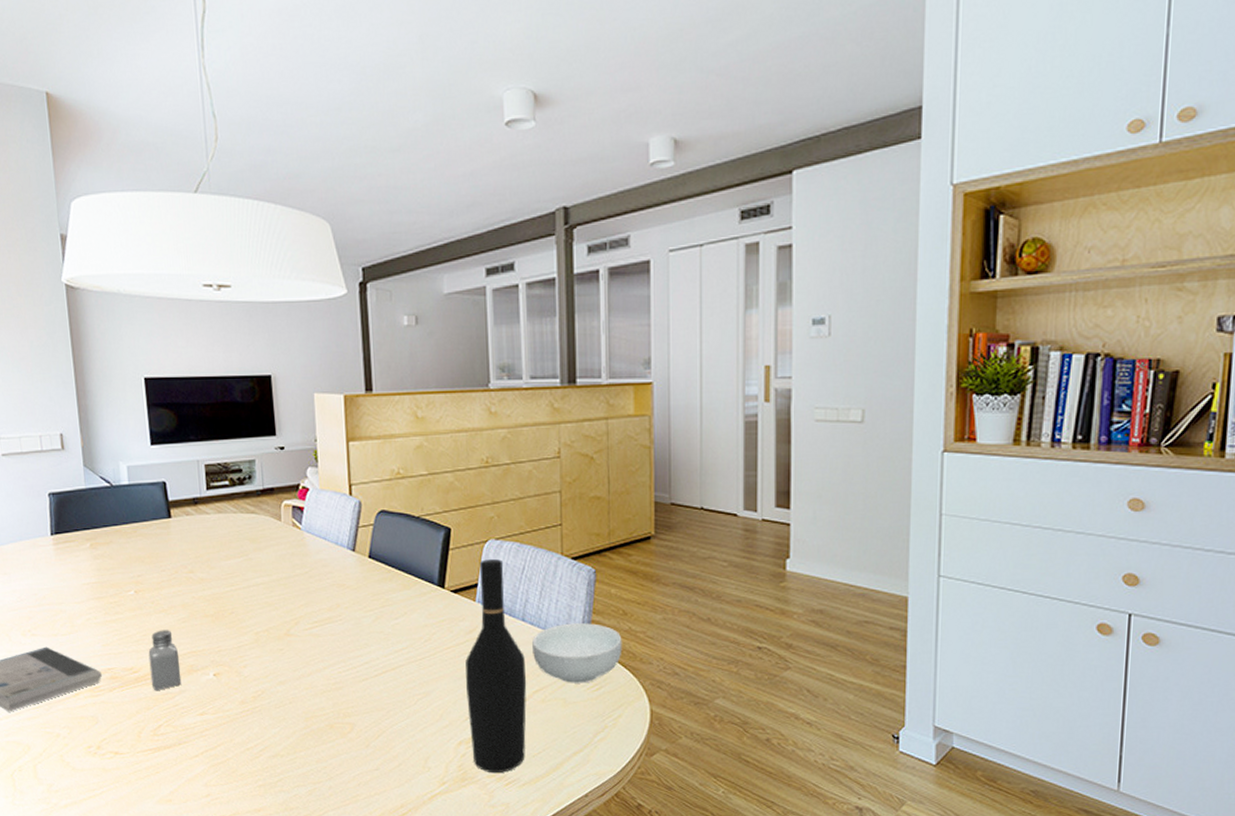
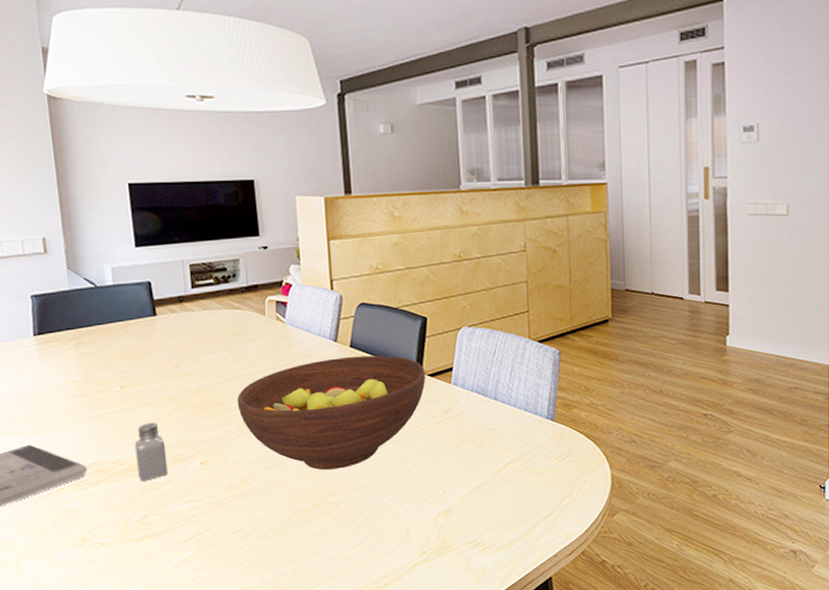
fruit bowl: none [251,568,448,688] -> present [237,355,426,470]
wine bottle: present [465,559,527,774] -> none [443,345,500,541]
cereal bowl: present [532,623,622,683] -> none [504,399,585,454]

